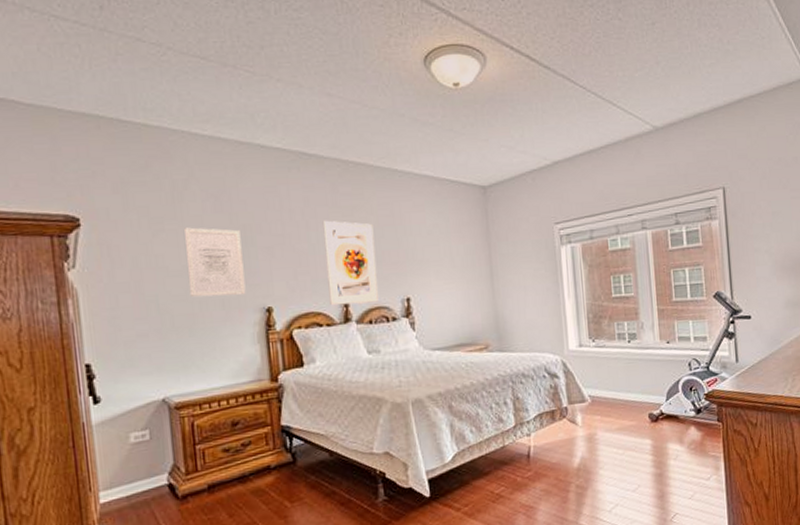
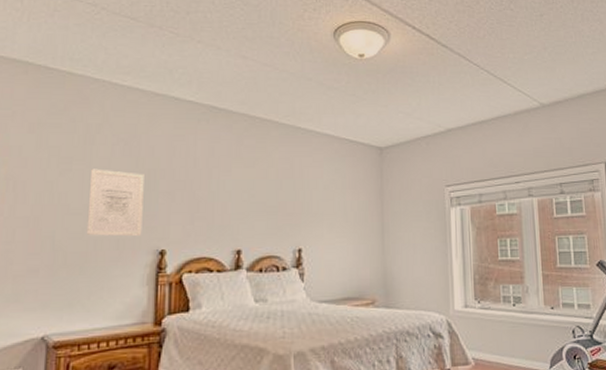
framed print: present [322,220,378,306] -> none [223,170,272,252]

